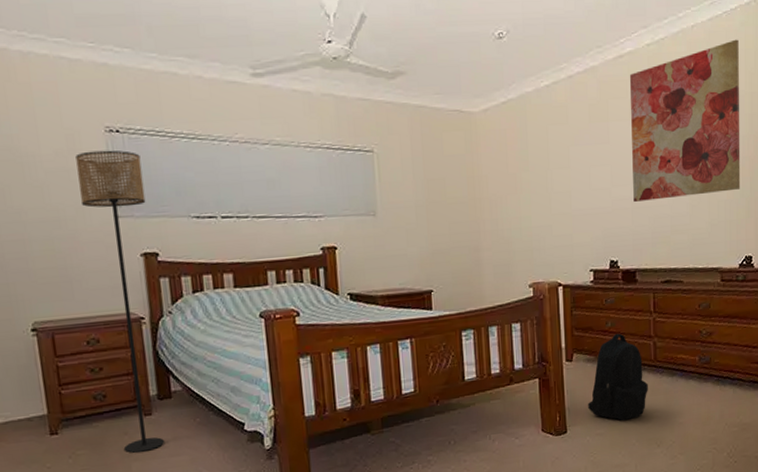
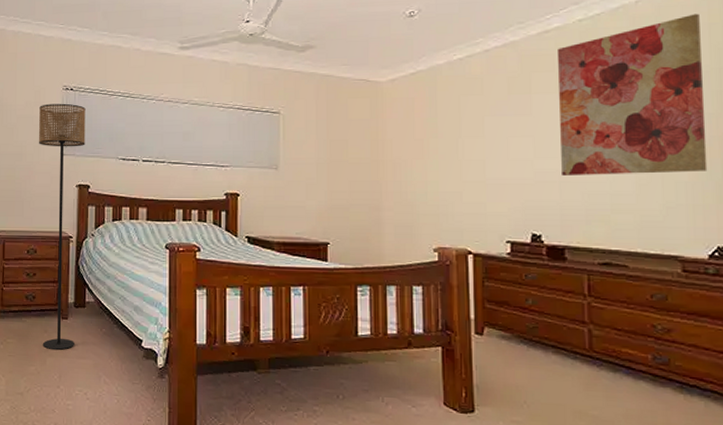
backpack: present [588,333,648,421] -> none [502,313,581,413]

